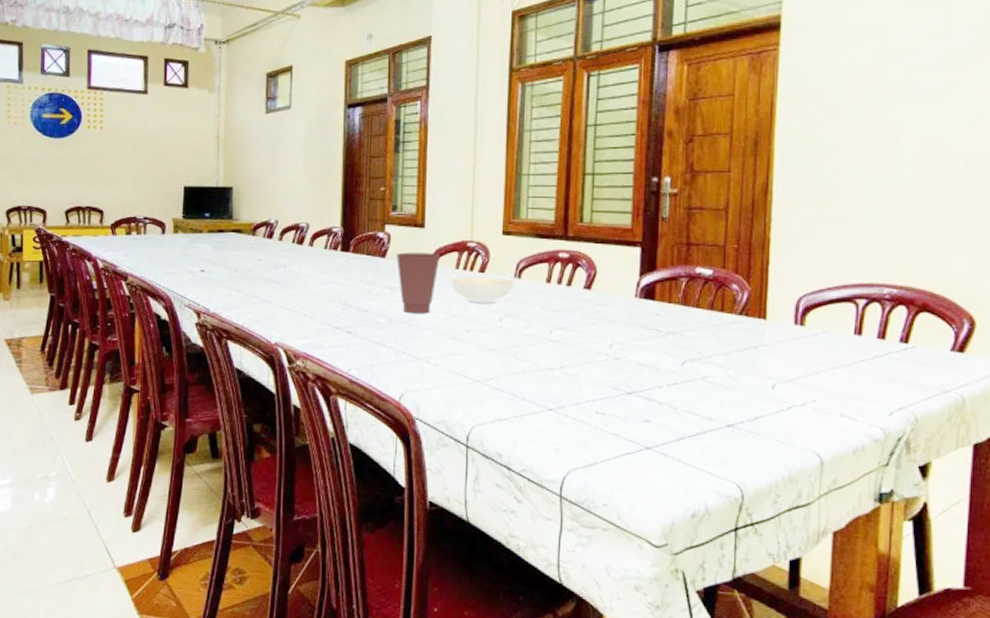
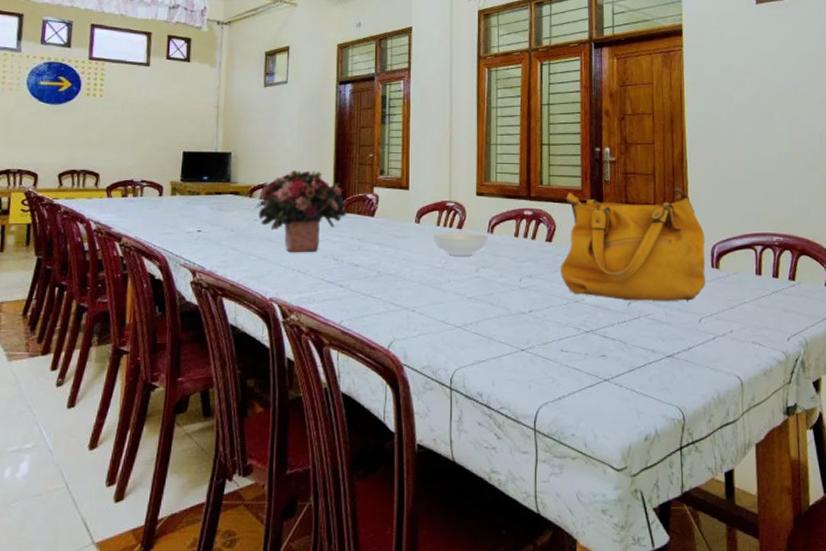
bouquet: none [258,206,356,296] -> present [255,170,347,253]
cup: present [397,252,441,314] -> none [384,211,424,267]
handbag: none [600,226,789,363] -> present [561,188,706,301]

